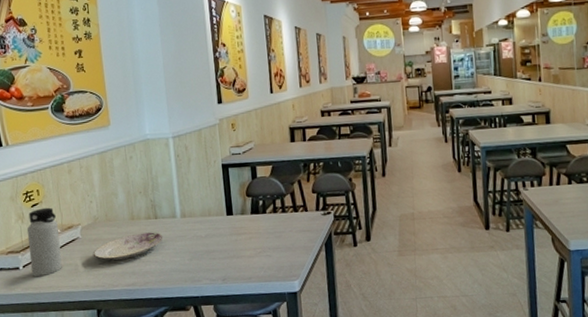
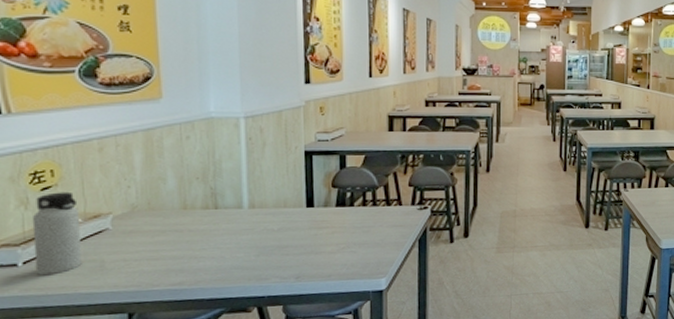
plate: present [92,232,163,260] -> none [126,224,224,256]

